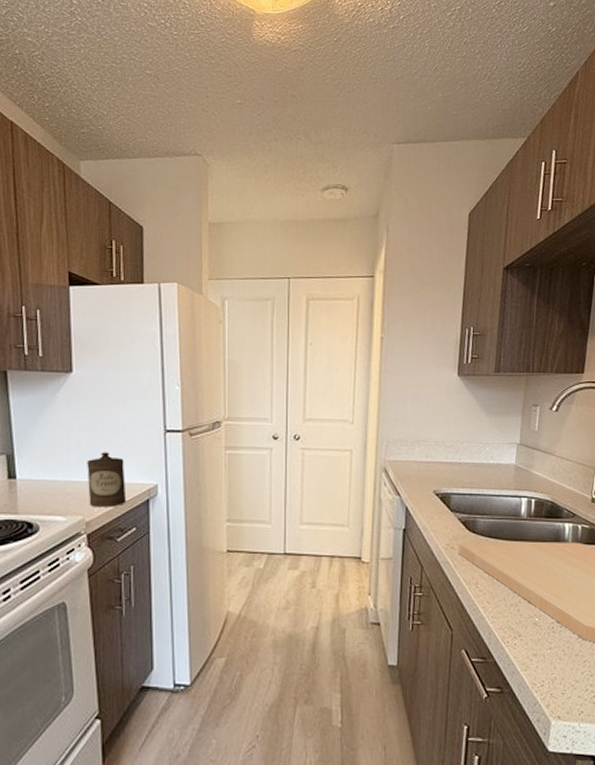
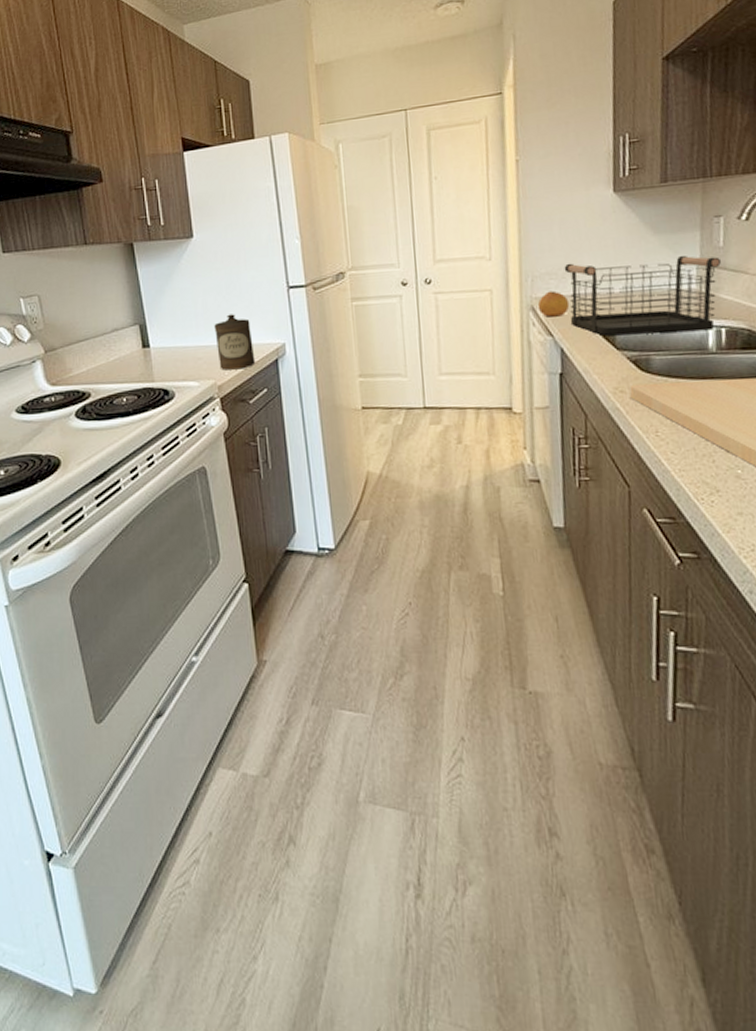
fruit: none [389,456,416,479] -> present [537,290,570,317]
dish rack: none [413,433,536,500] -> present [564,255,722,336]

